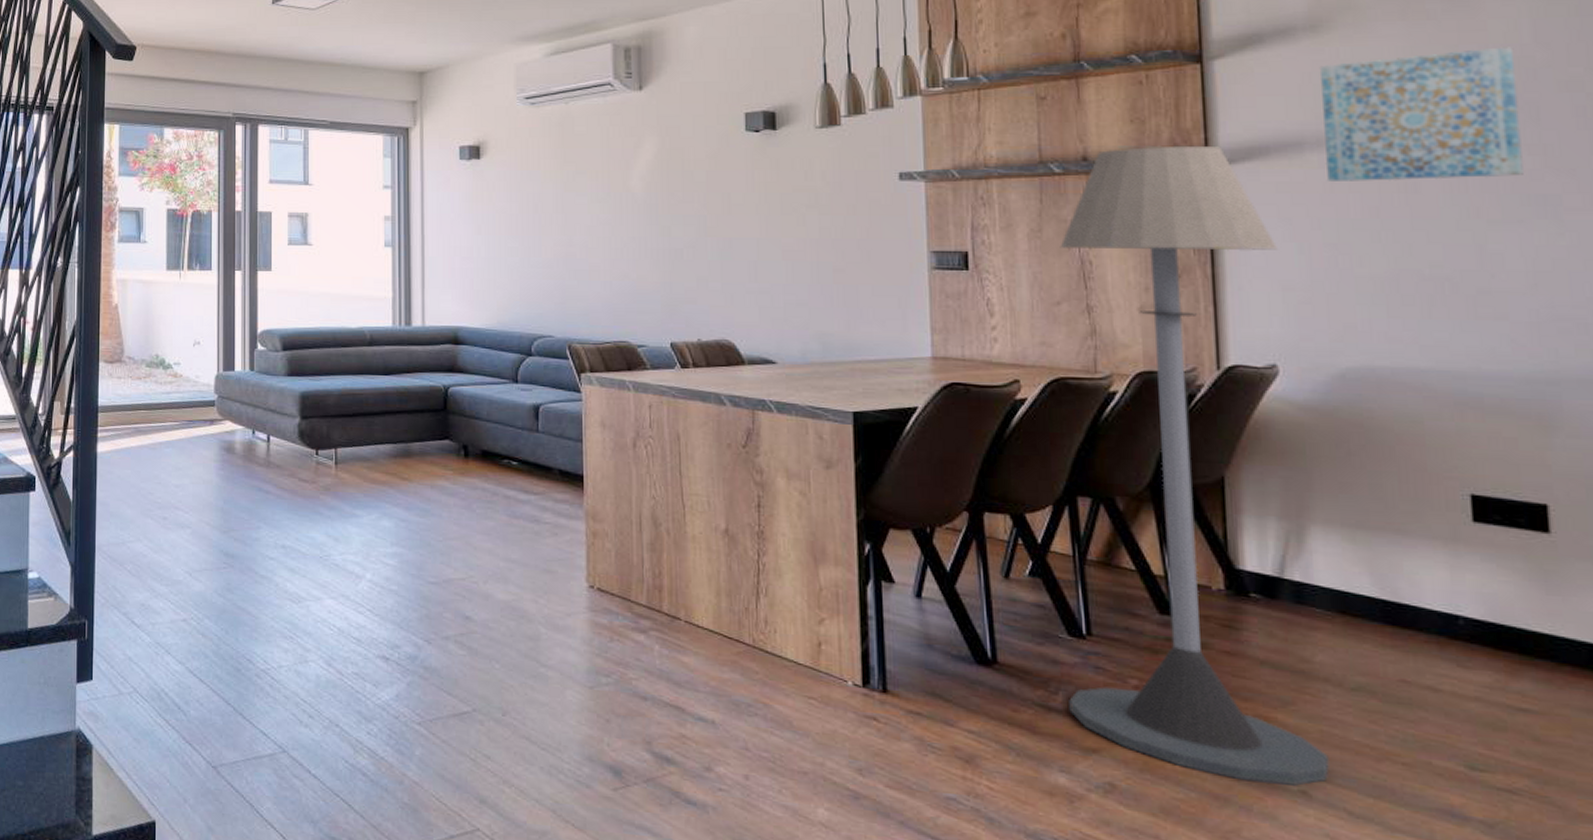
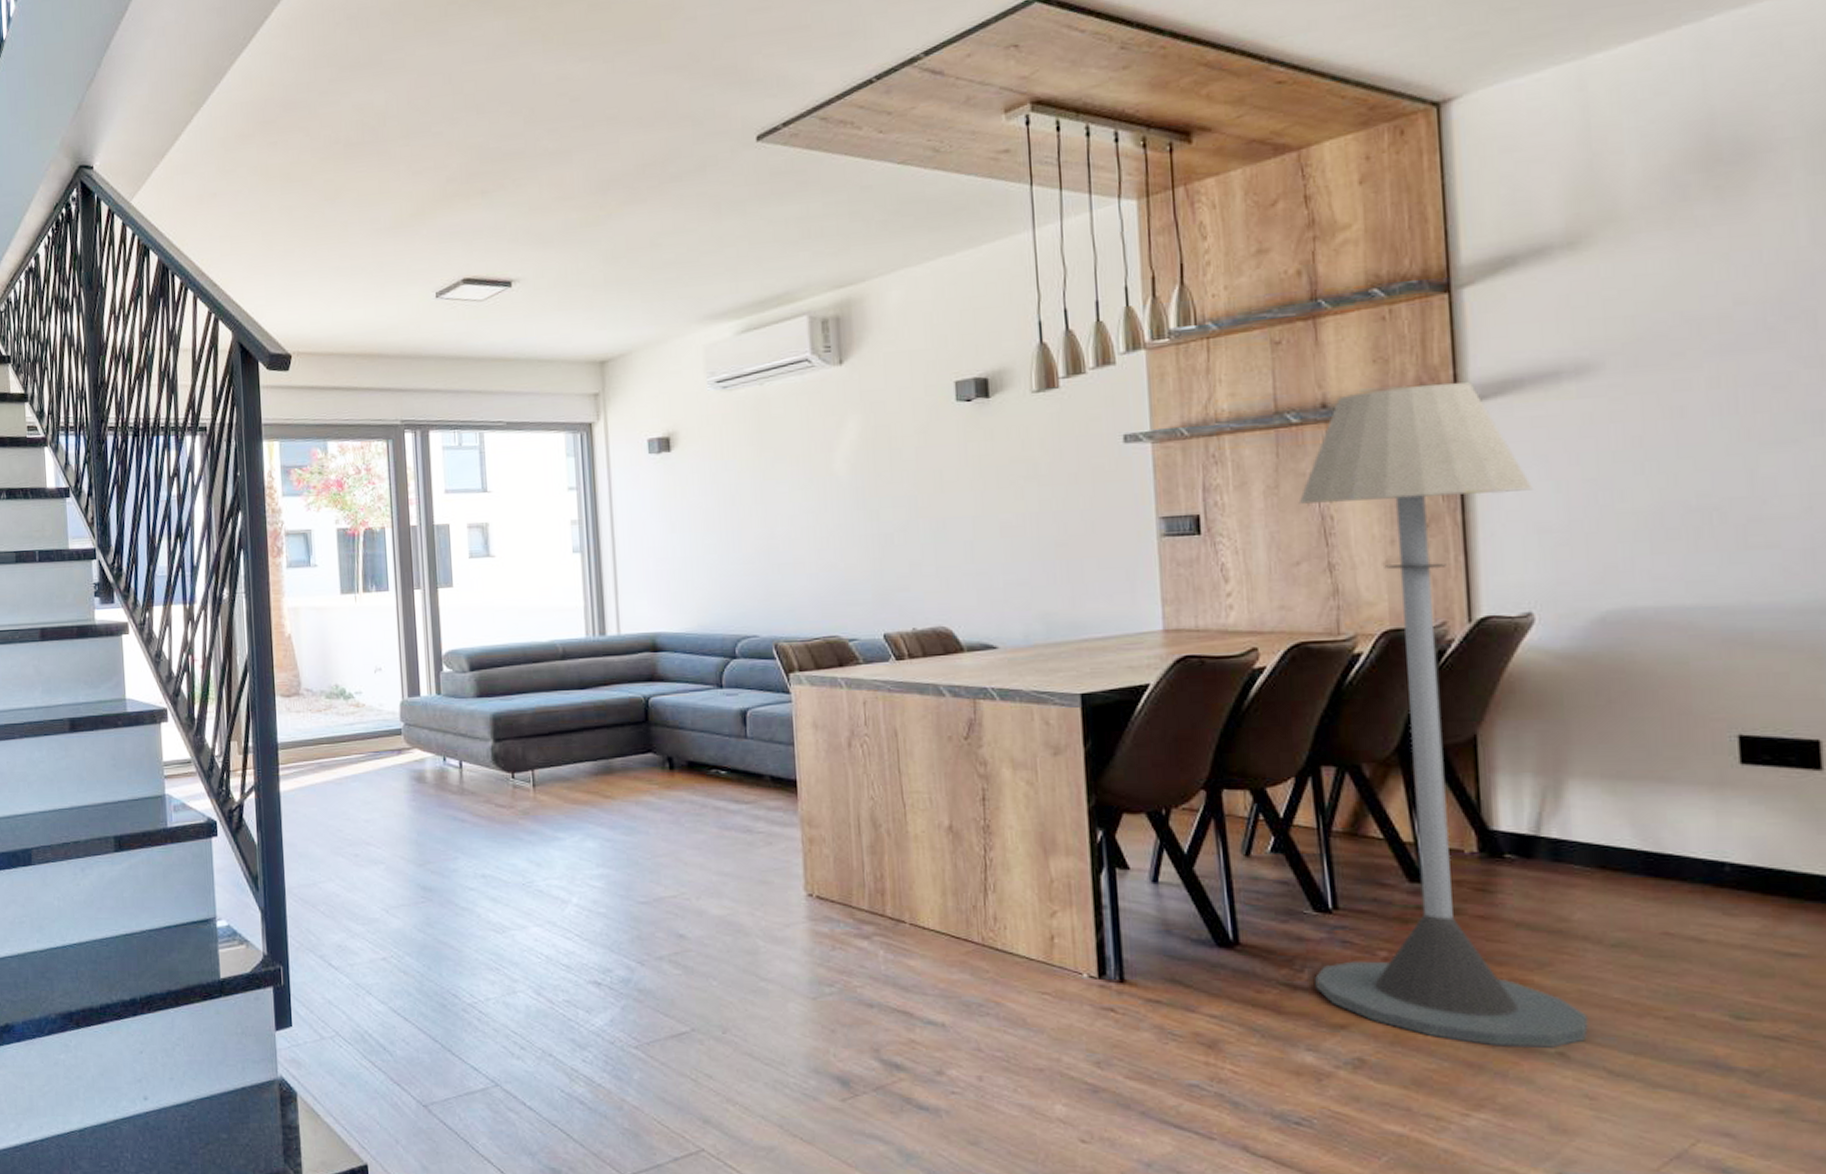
wall art: present [1320,47,1524,181] -> none [1579,251,1799,412]

